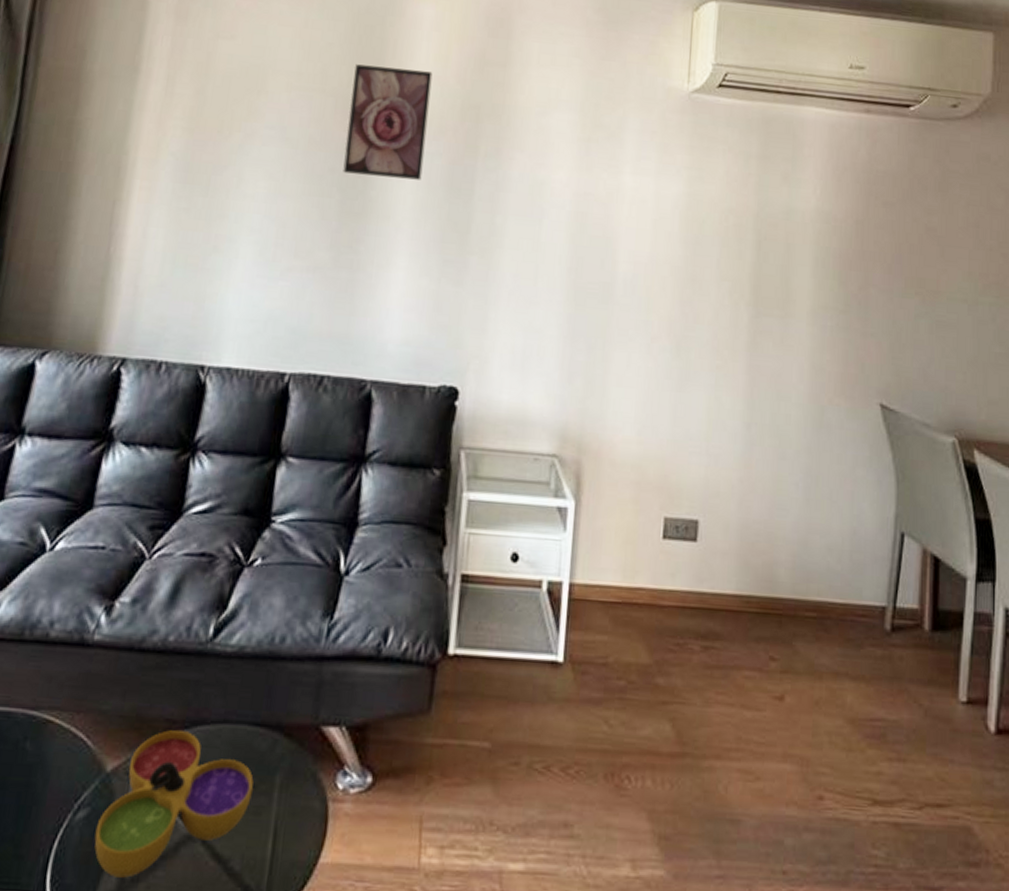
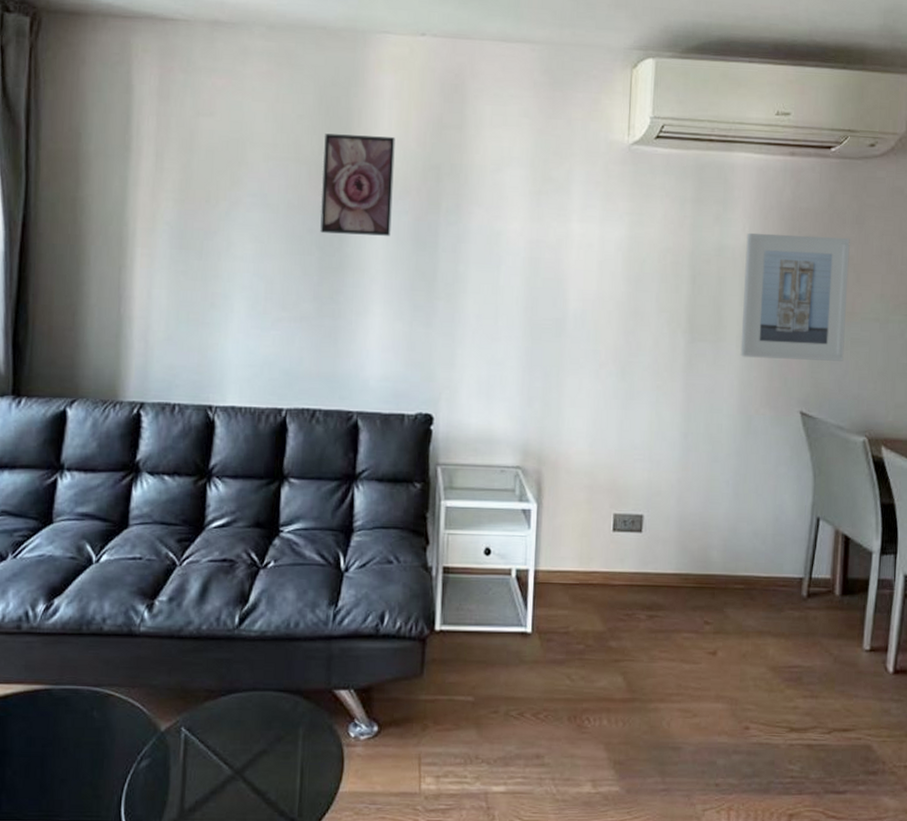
decorative bowl: present [94,730,254,878] -> none [156,698,281,809]
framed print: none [811,195,933,347] -> present [740,232,850,361]

